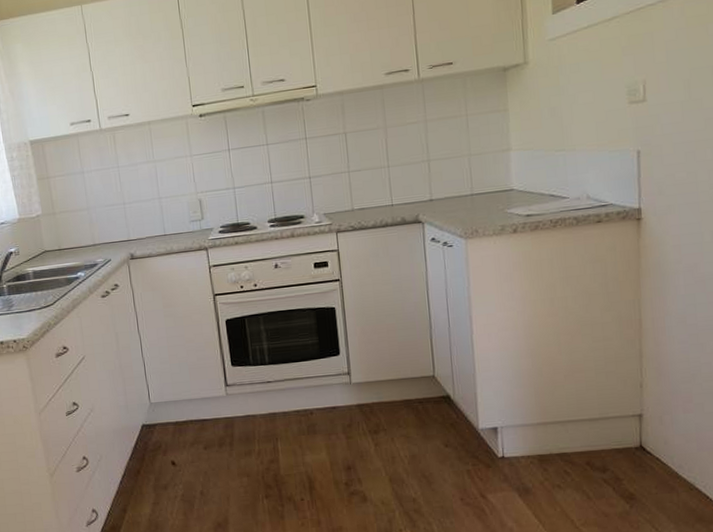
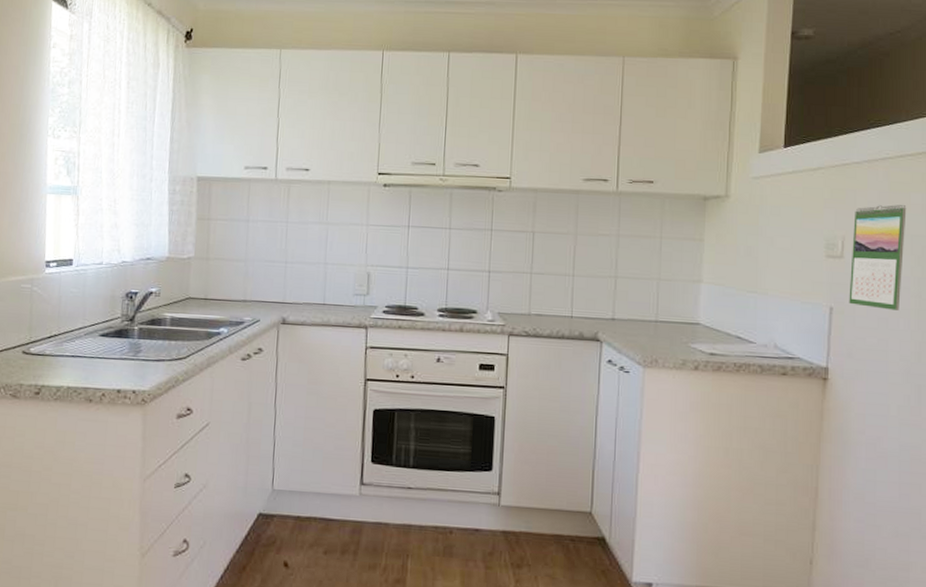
calendar: none [653,38,706,145] -> present [849,205,907,310]

